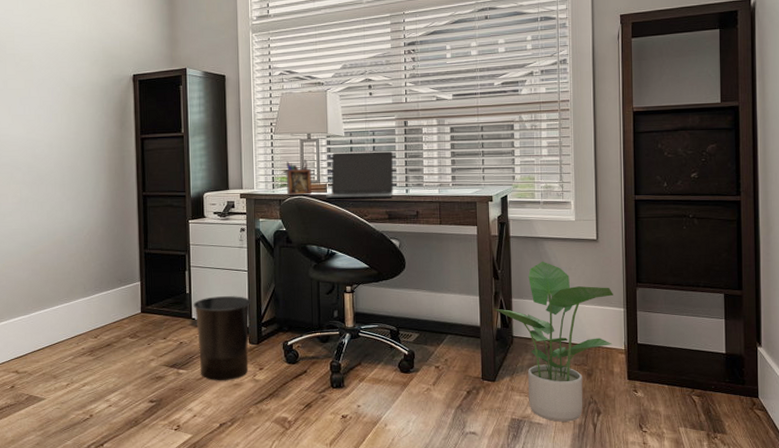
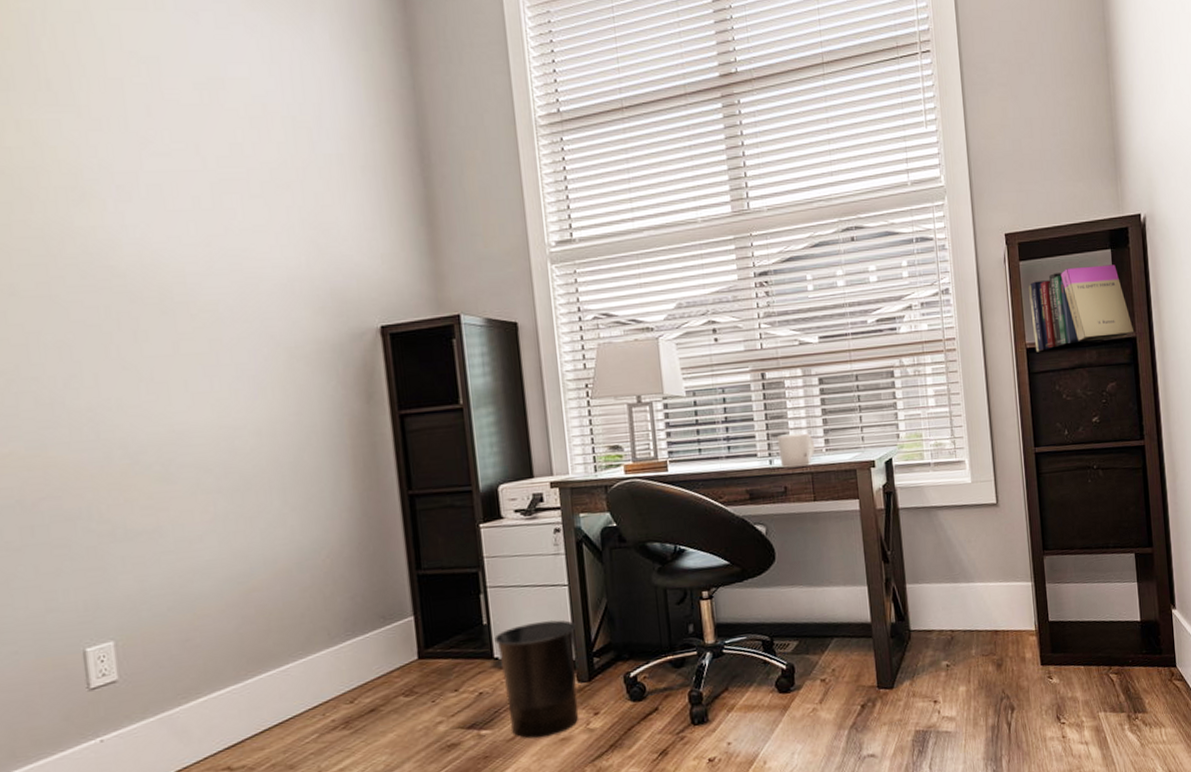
desk organizer: present [286,159,312,196] -> none [610,430,648,480]
laptop: present [325,151,393,199] -> none [666,412,754,480]
mug: none [414,170,443,197] -> present [777,432,815,469]
potted plant: present [493,261,613,422] -> none [885,535,1023,727]
books: none [639,42,738,115] -> present [1028,264,1134,352]

